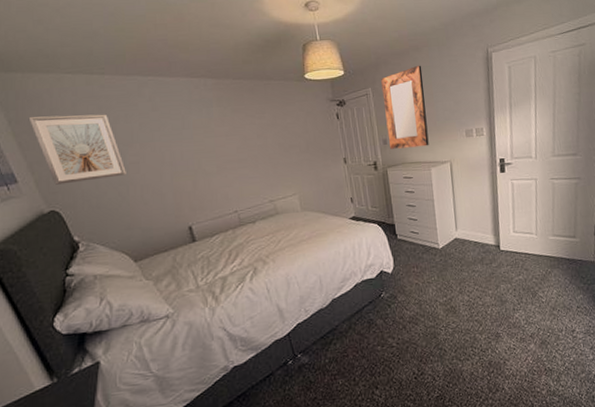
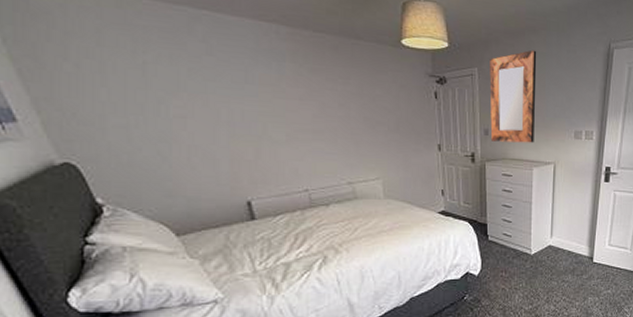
picture frame: present [28,114,126,185] -> none [32,36,169,132]

